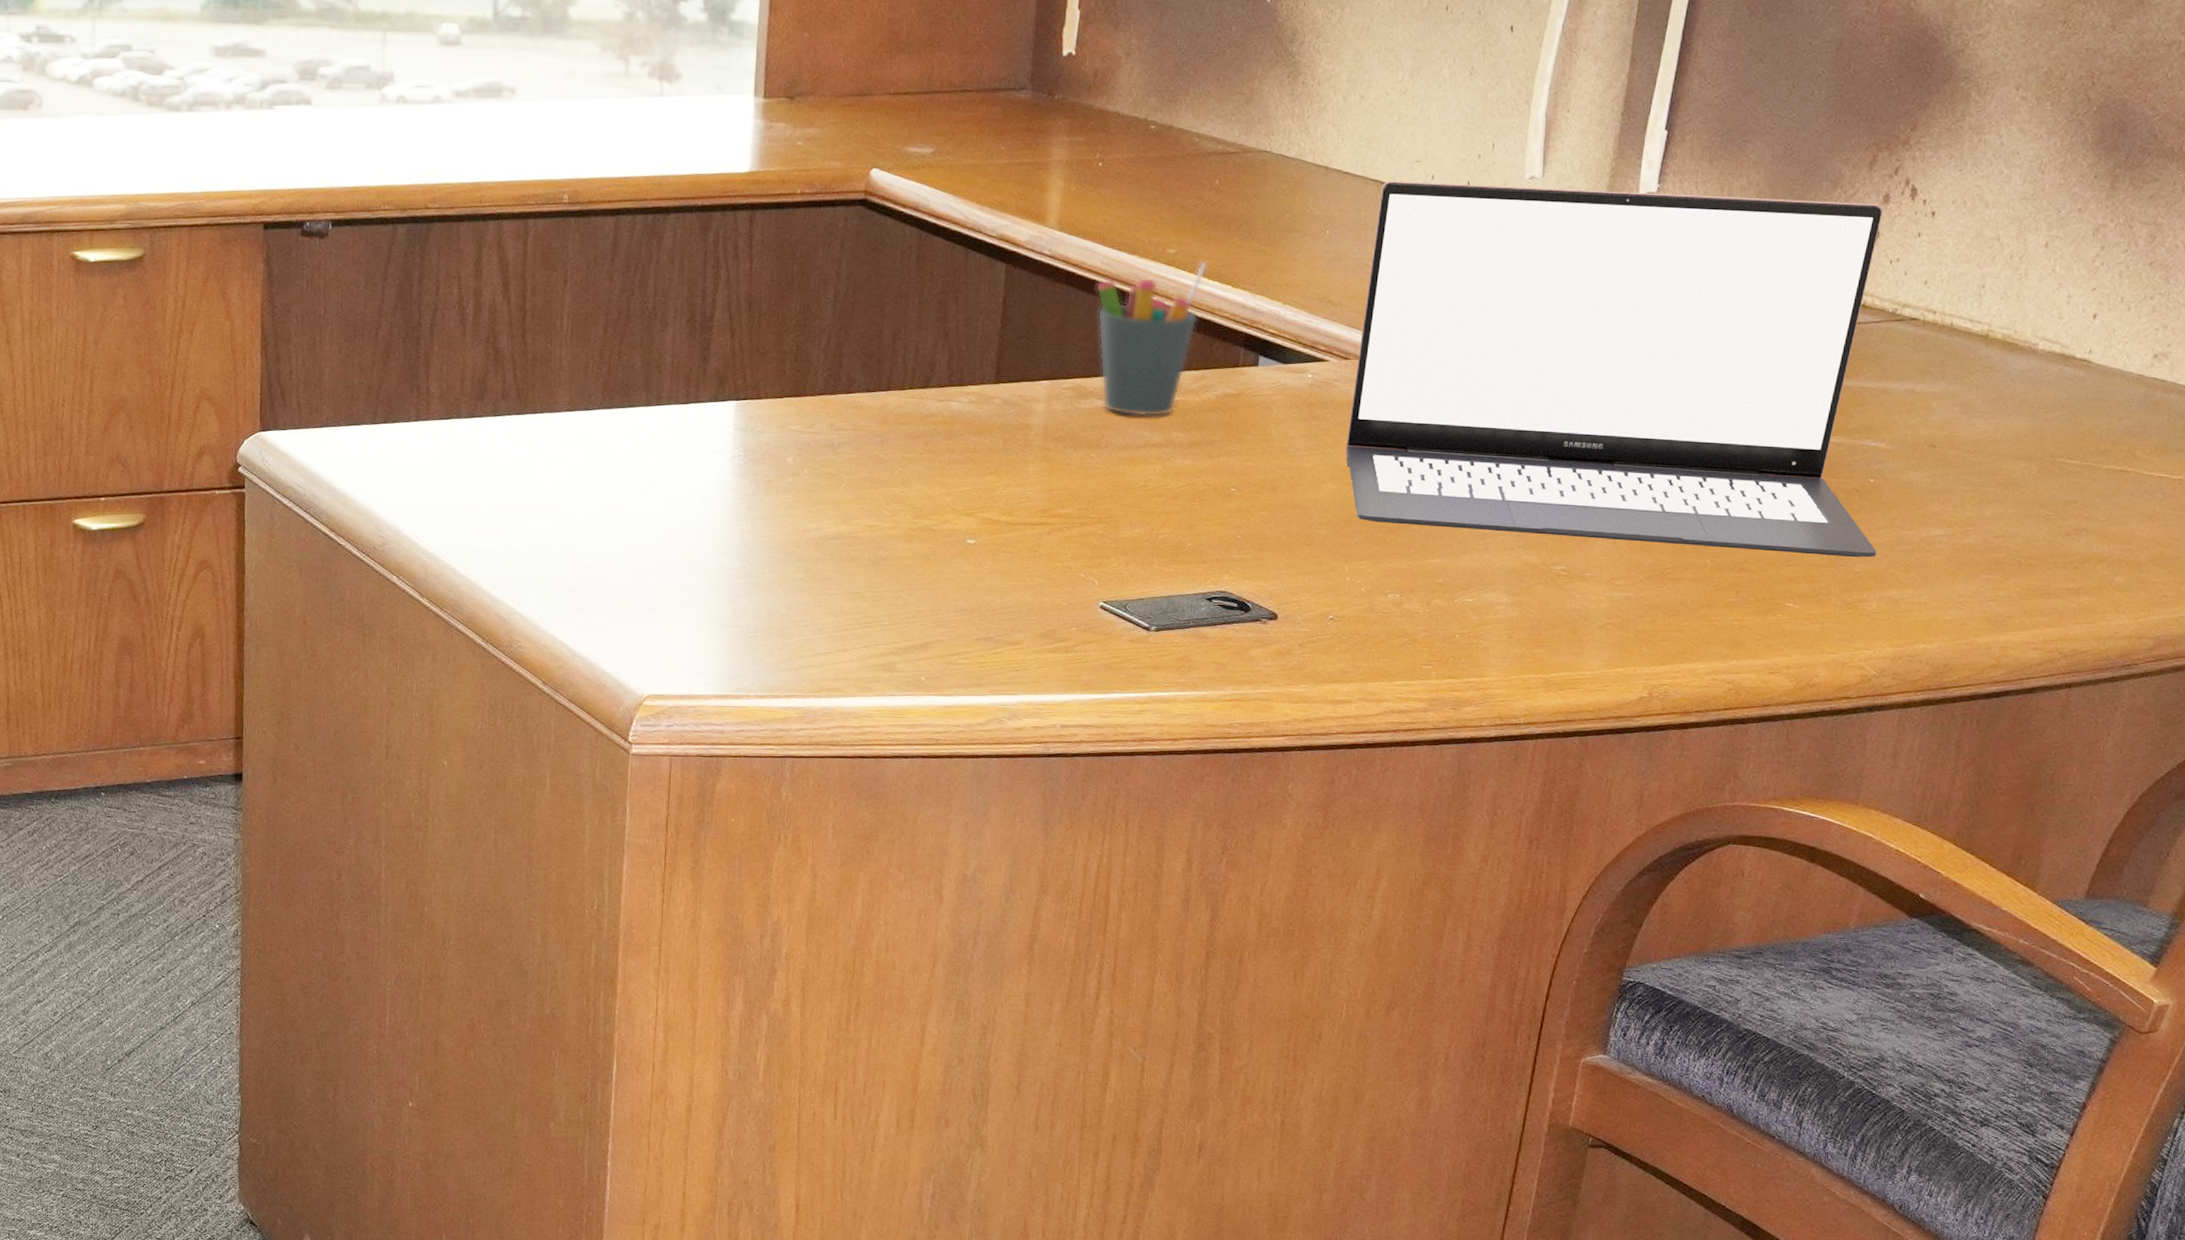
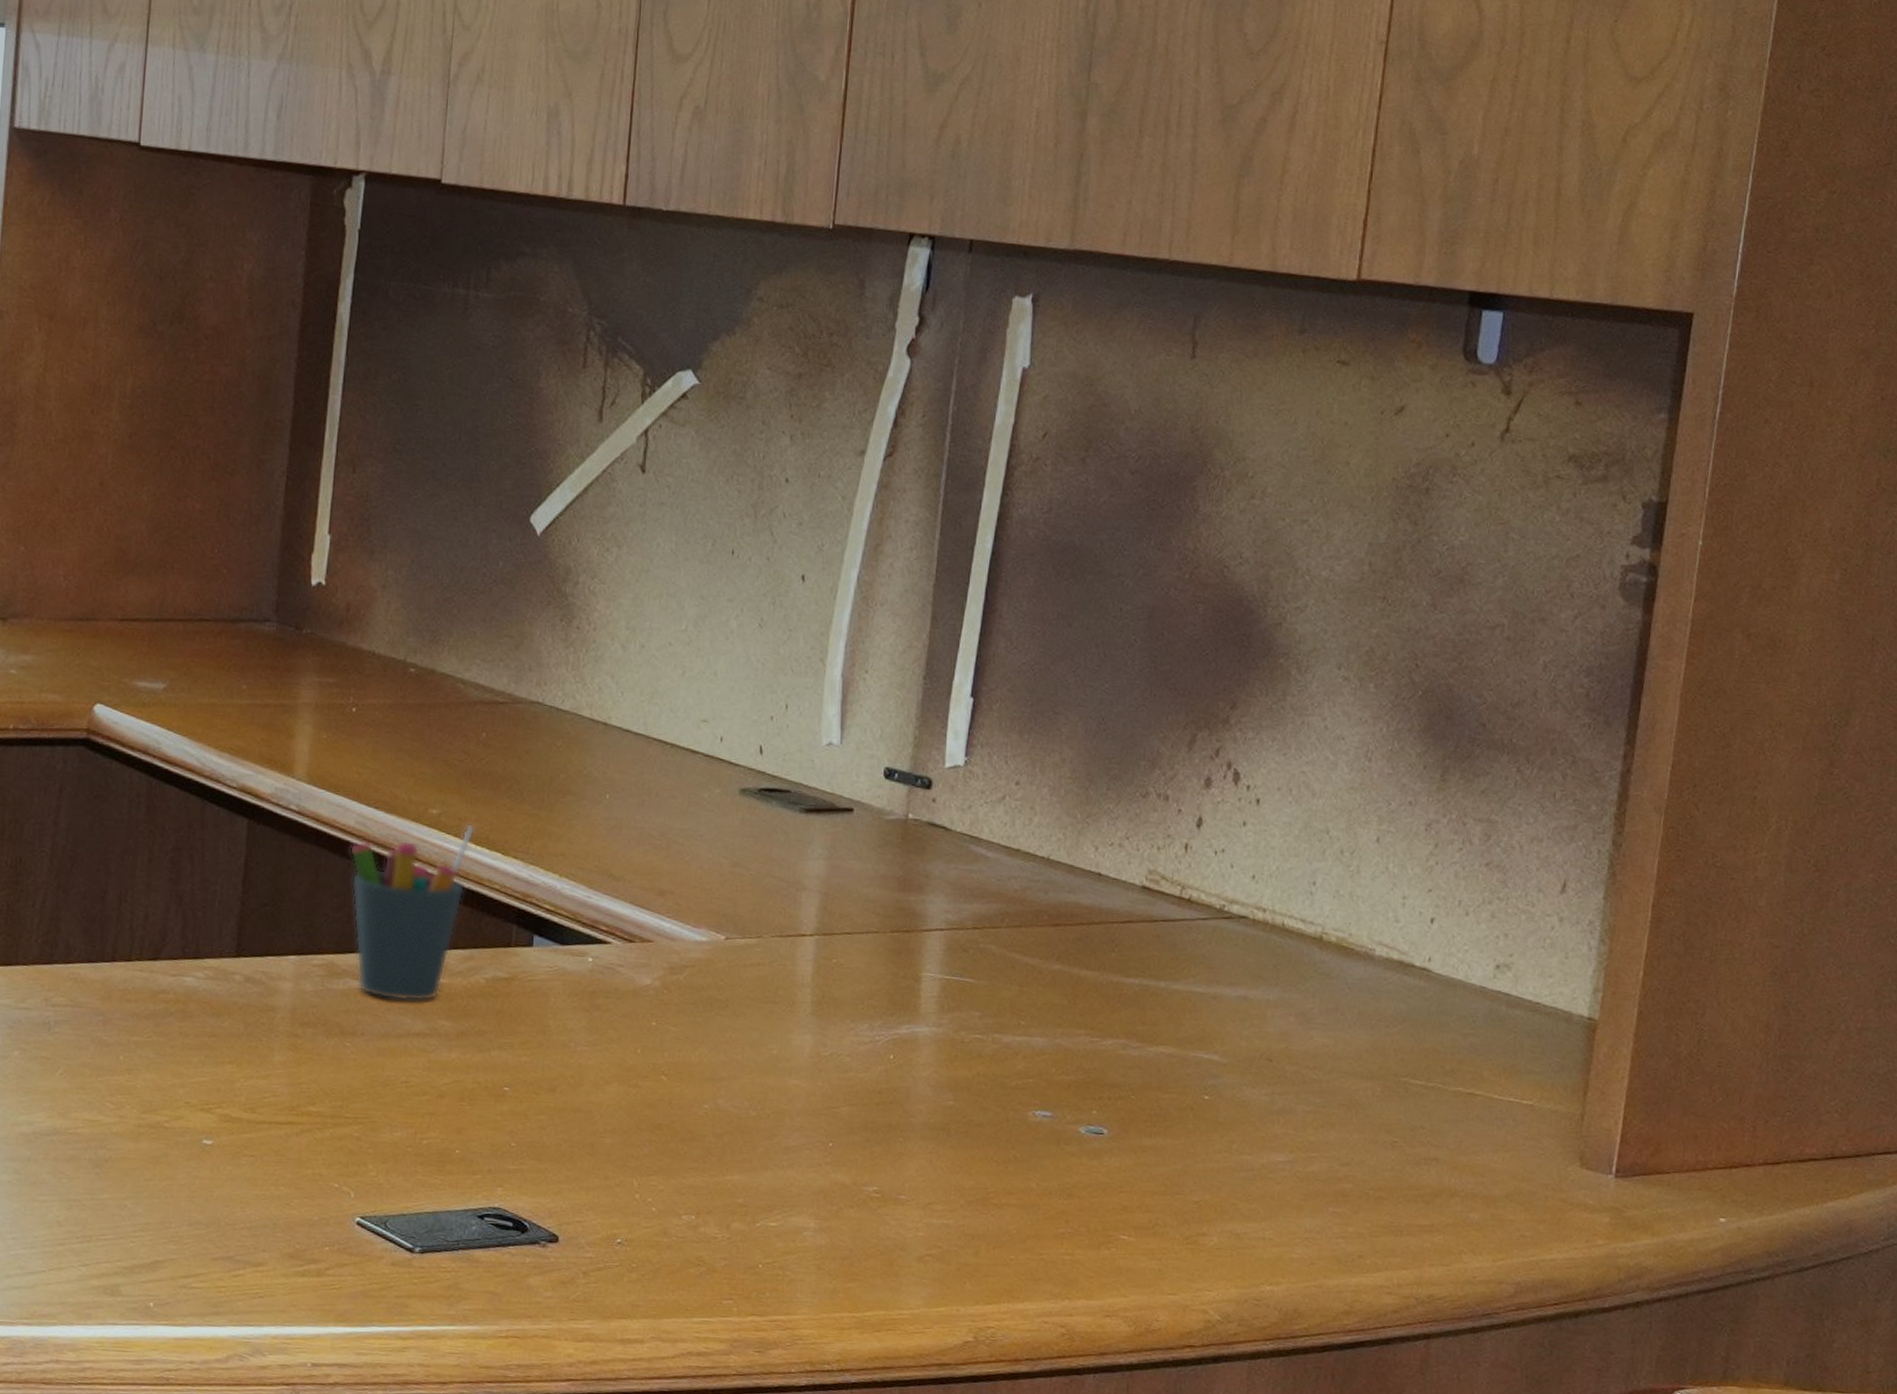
laptop: present [1345,180,1883,558] -> none [631,741,1216,1185]

